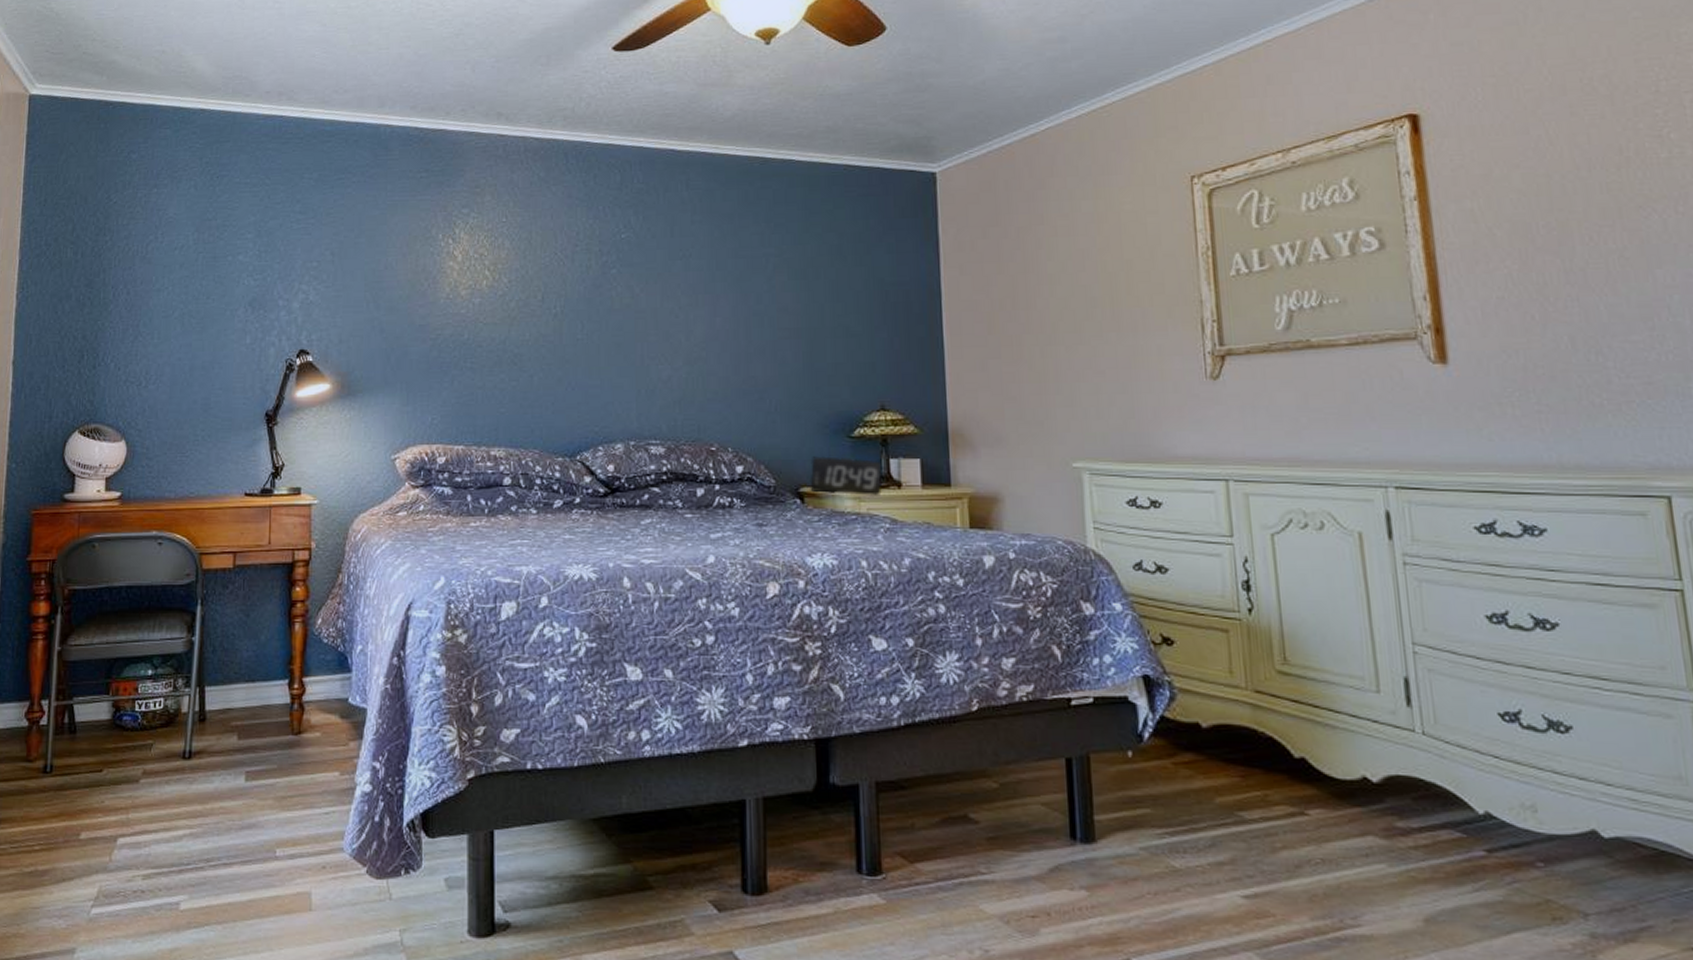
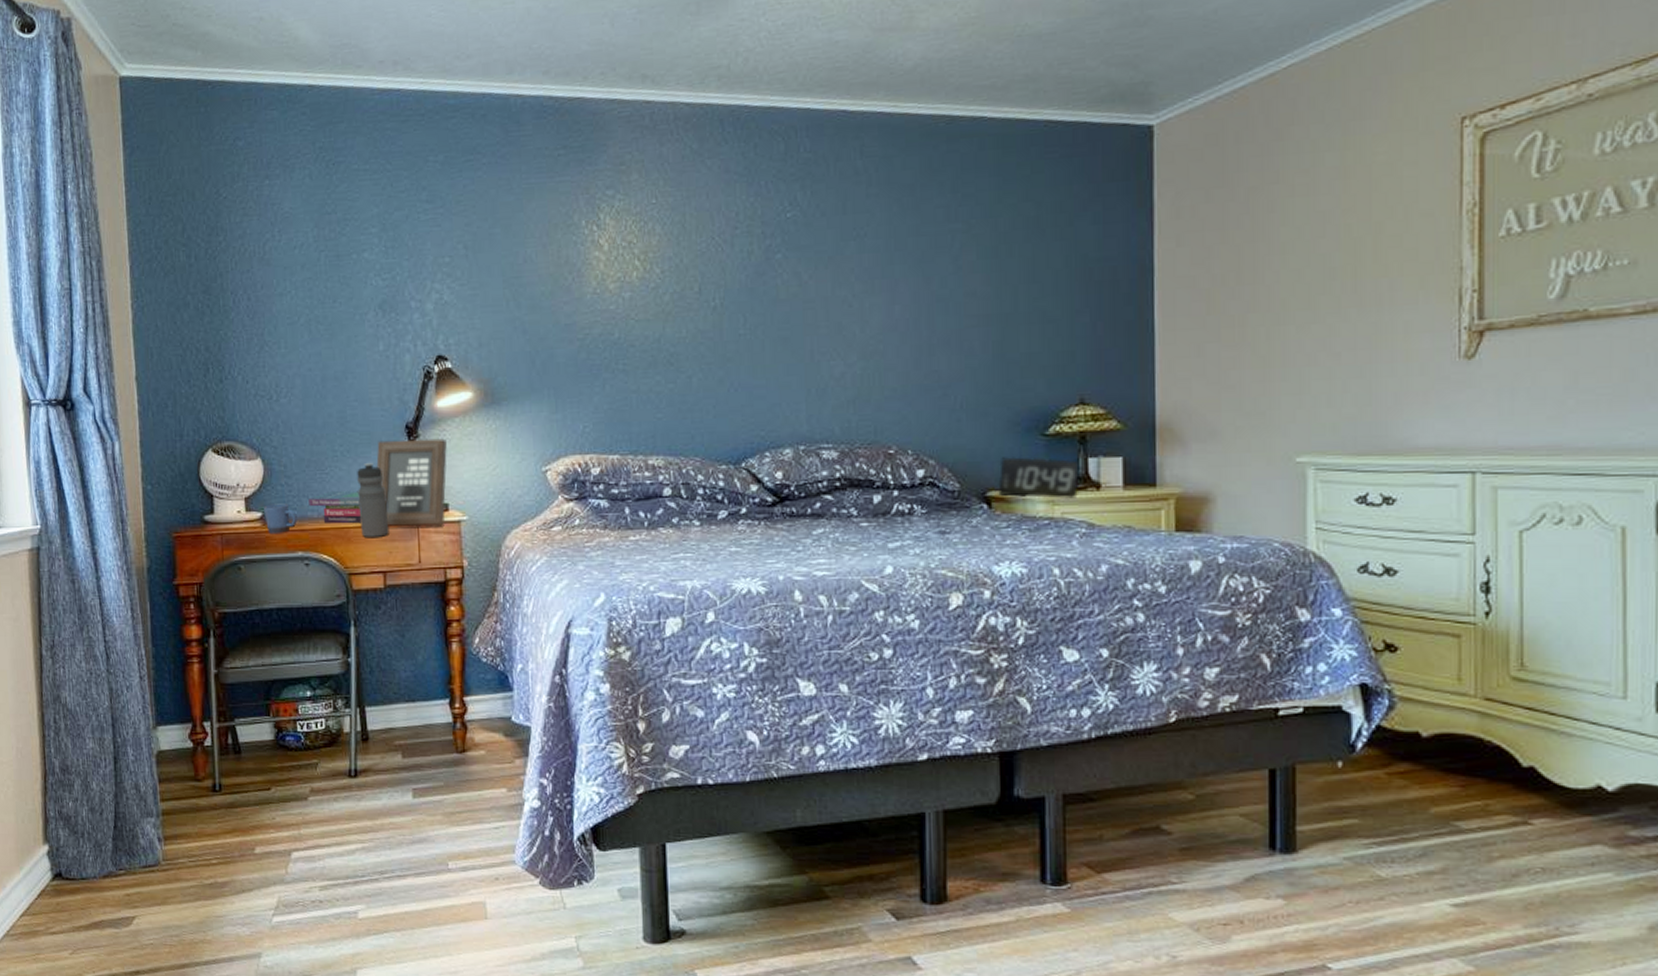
mug: none [123,484,155,514] -> present [264,503,297,535]
books: none [167,472,217,505] -> present [308,490,362,524]
water bottle: none [215,447,243,520] -> present [357,462,389,539]
picture frame: none [235,426,303,508] -> present [376,438,447,526]

